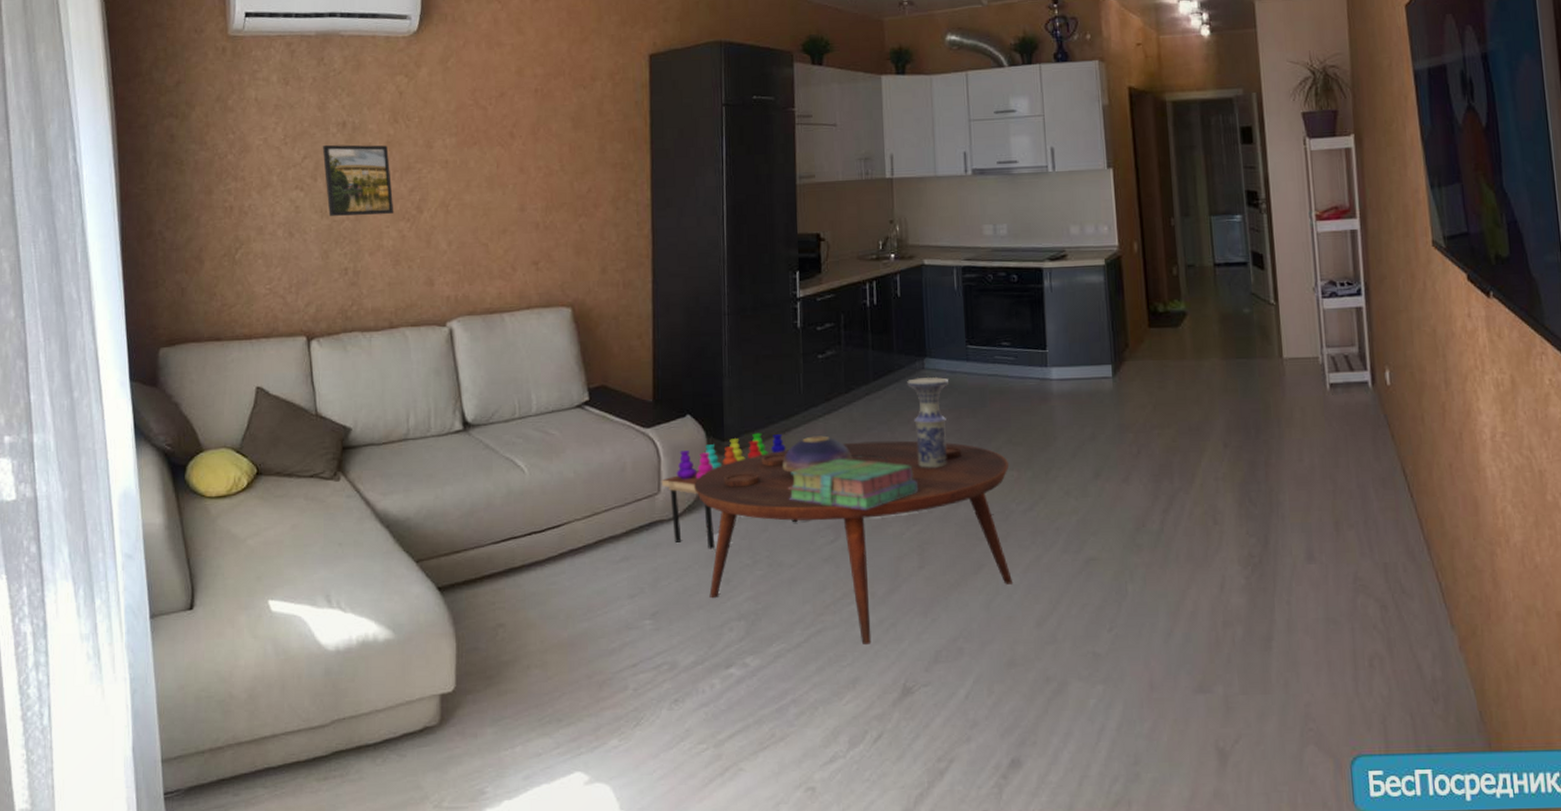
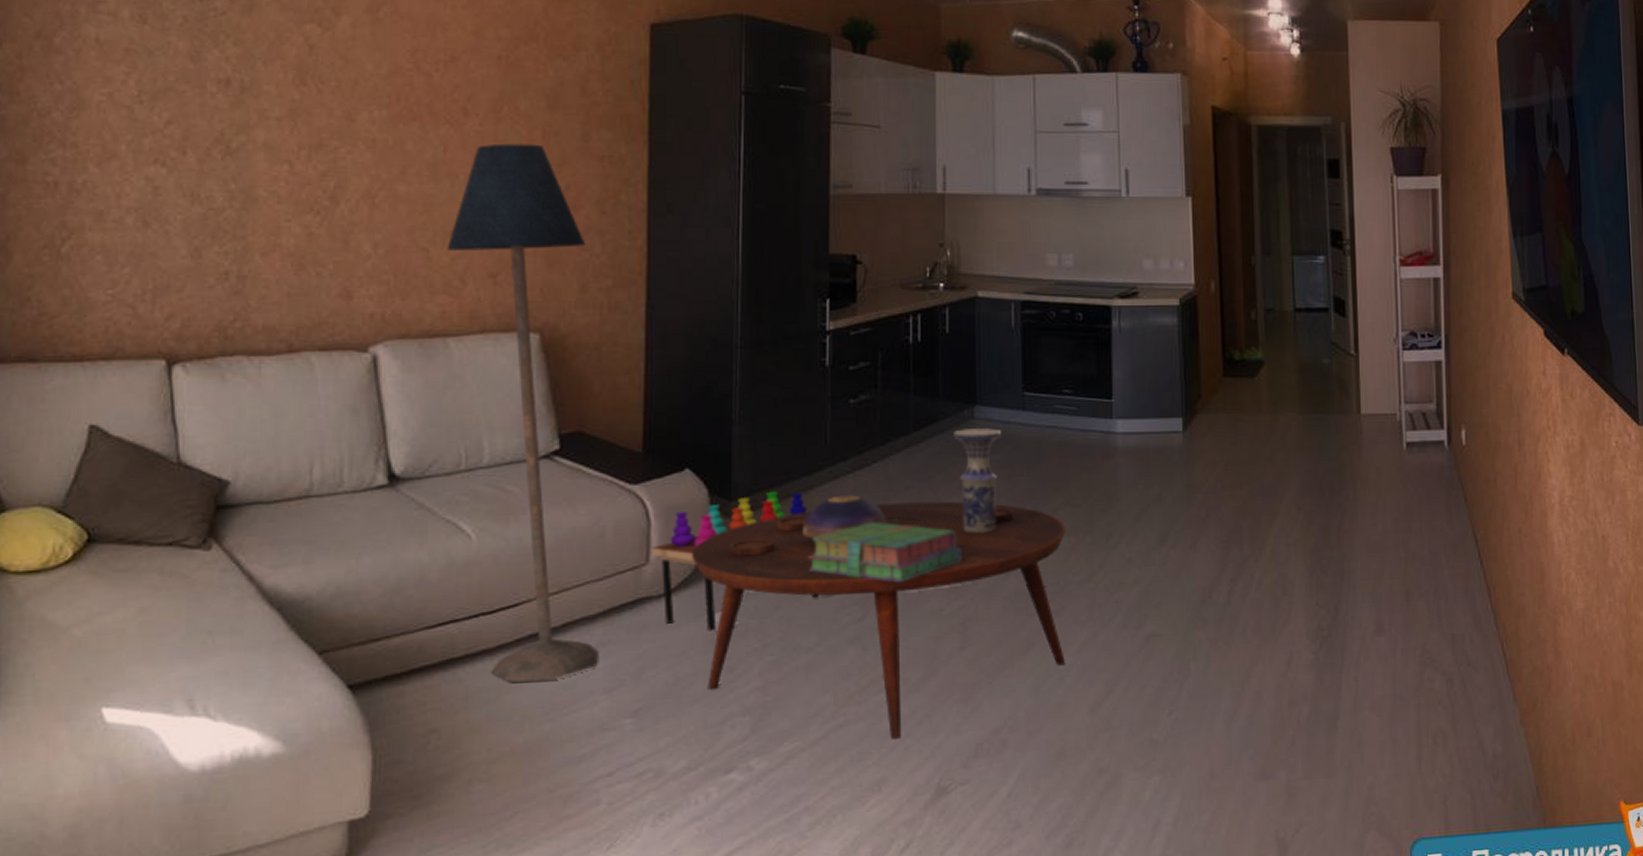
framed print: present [322,144,394,216] -> none [195,107,298,205]
floor lamp: none [501,157,623,588] -> present [446,143,598,682]

